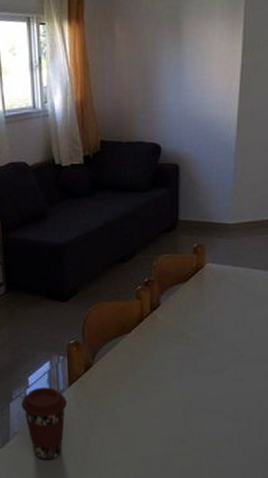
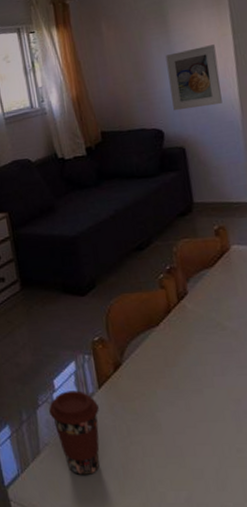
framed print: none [174,60,223,127] -> present [165,44,222,111]

